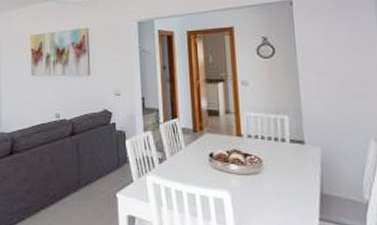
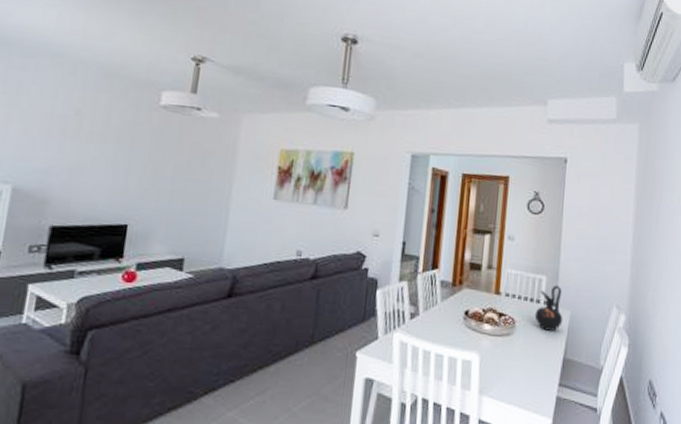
ceramic jug: none [281,124,314,168] -> present [534,285,563,331]

